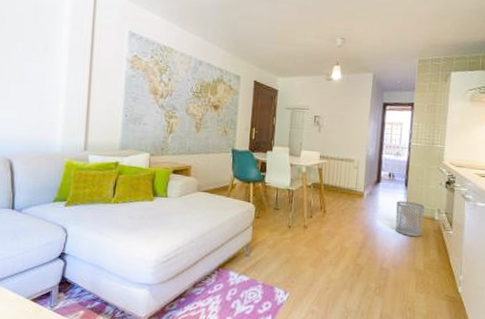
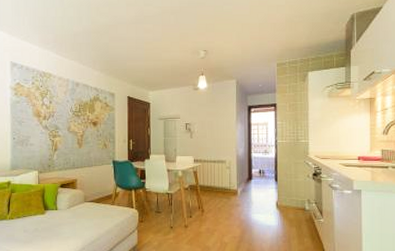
waste bin: present [395,201,425,237] -> none [269,195,295,228]

